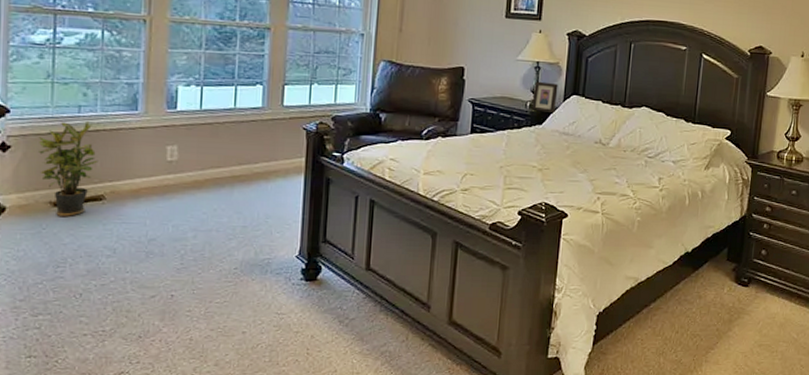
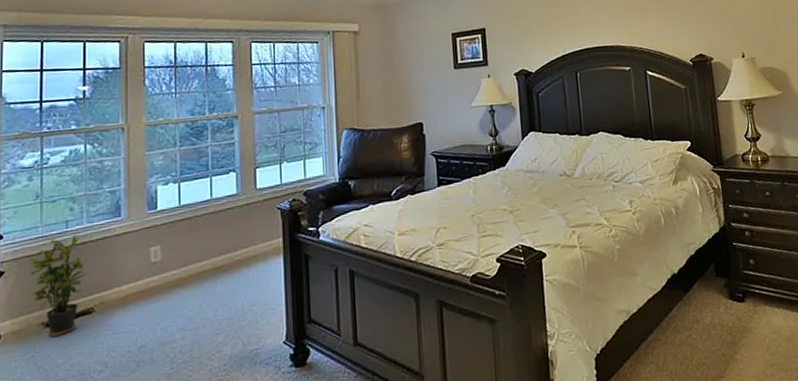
picture frame: present [531,81,558,114] -> none [491,123,516,154]

